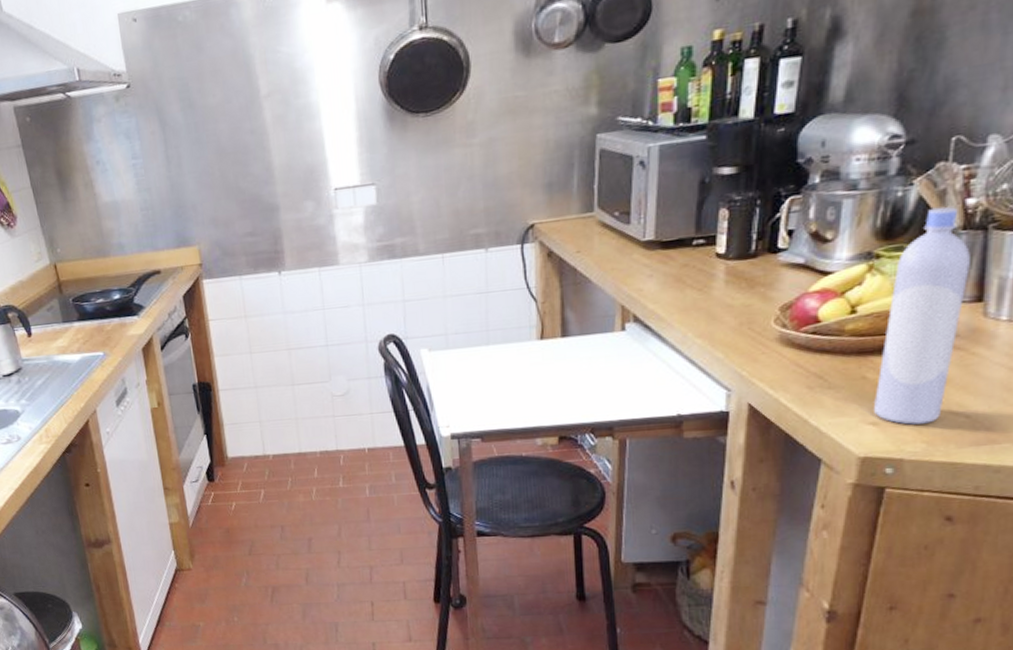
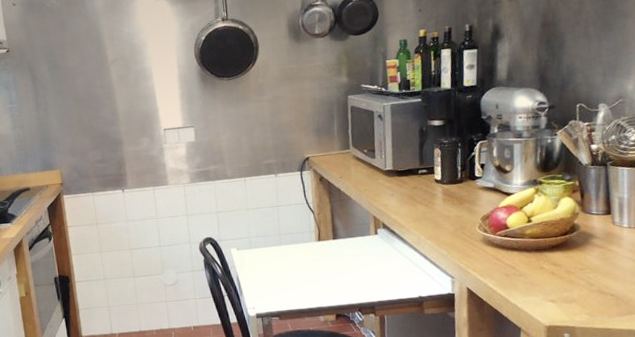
bottle: present [873,206,970,425] -> none [550,150,600,302]

